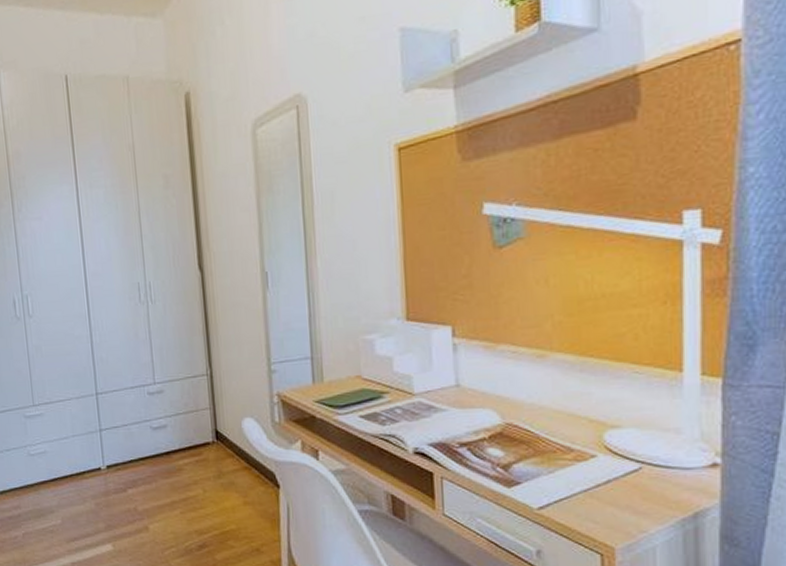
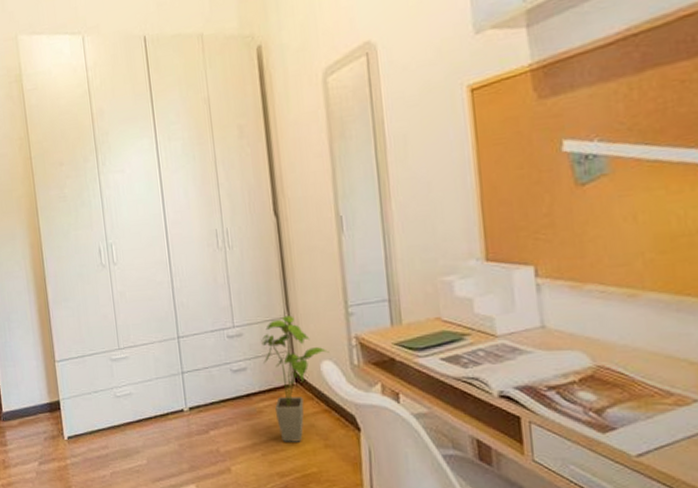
house plant: none [182,372,251,500] -> present [261,315,329,442]

